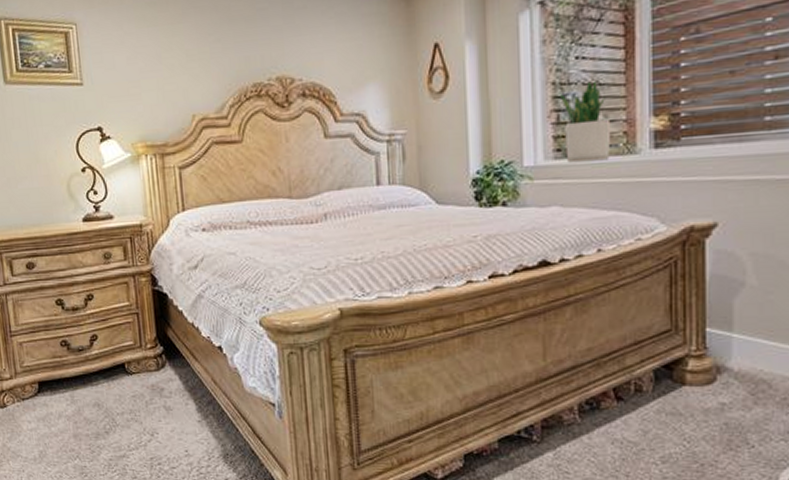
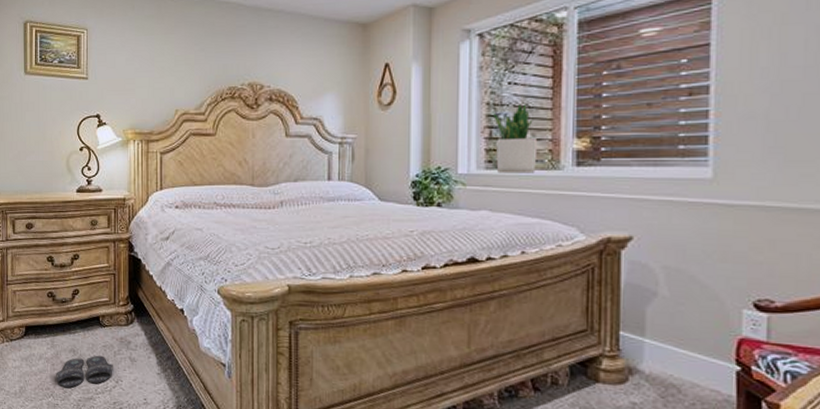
slippers: none [80,407,146,448] -> present [56,355,113,389]

